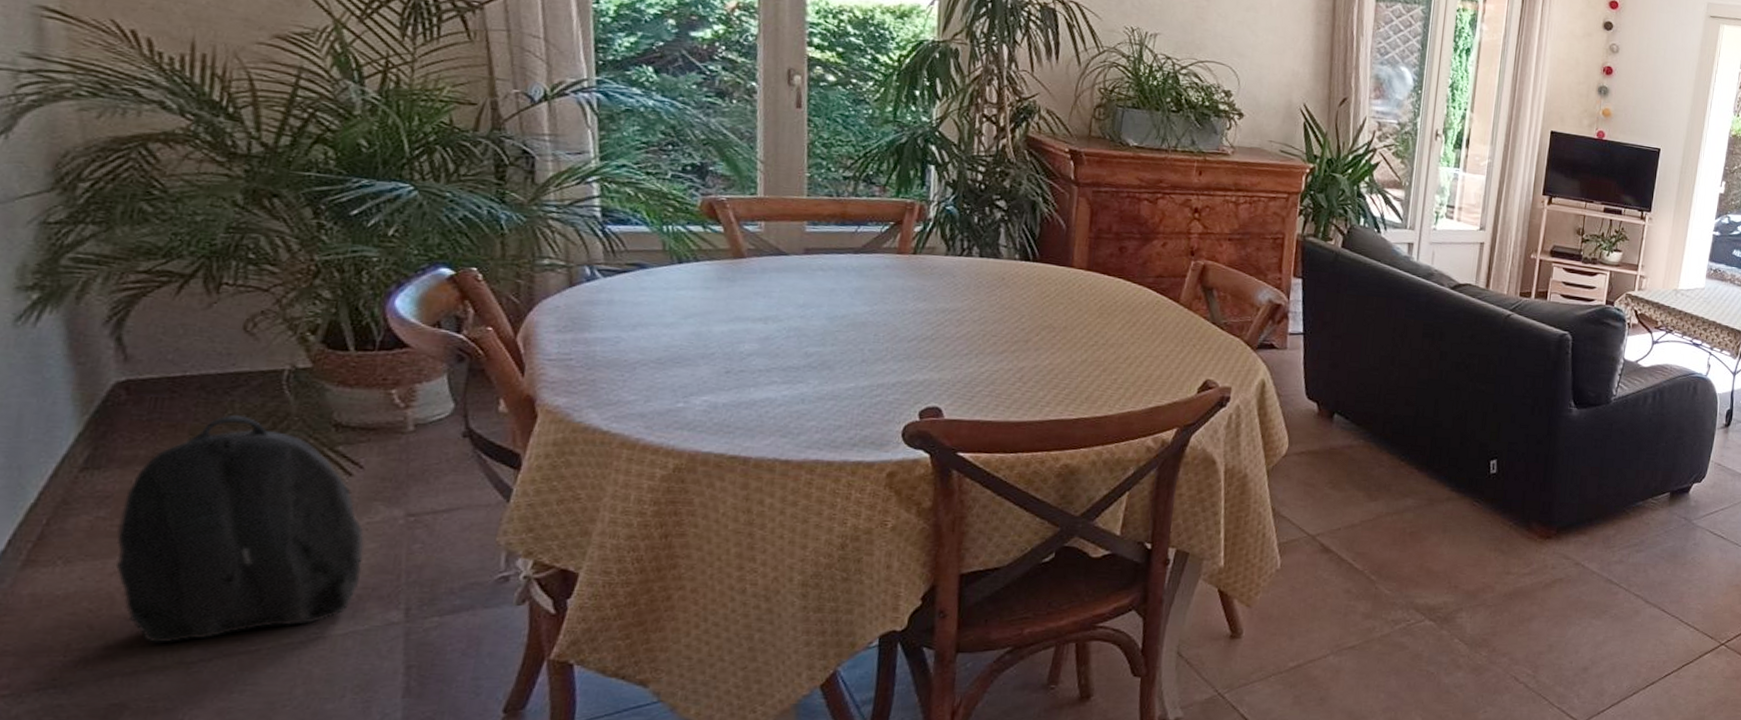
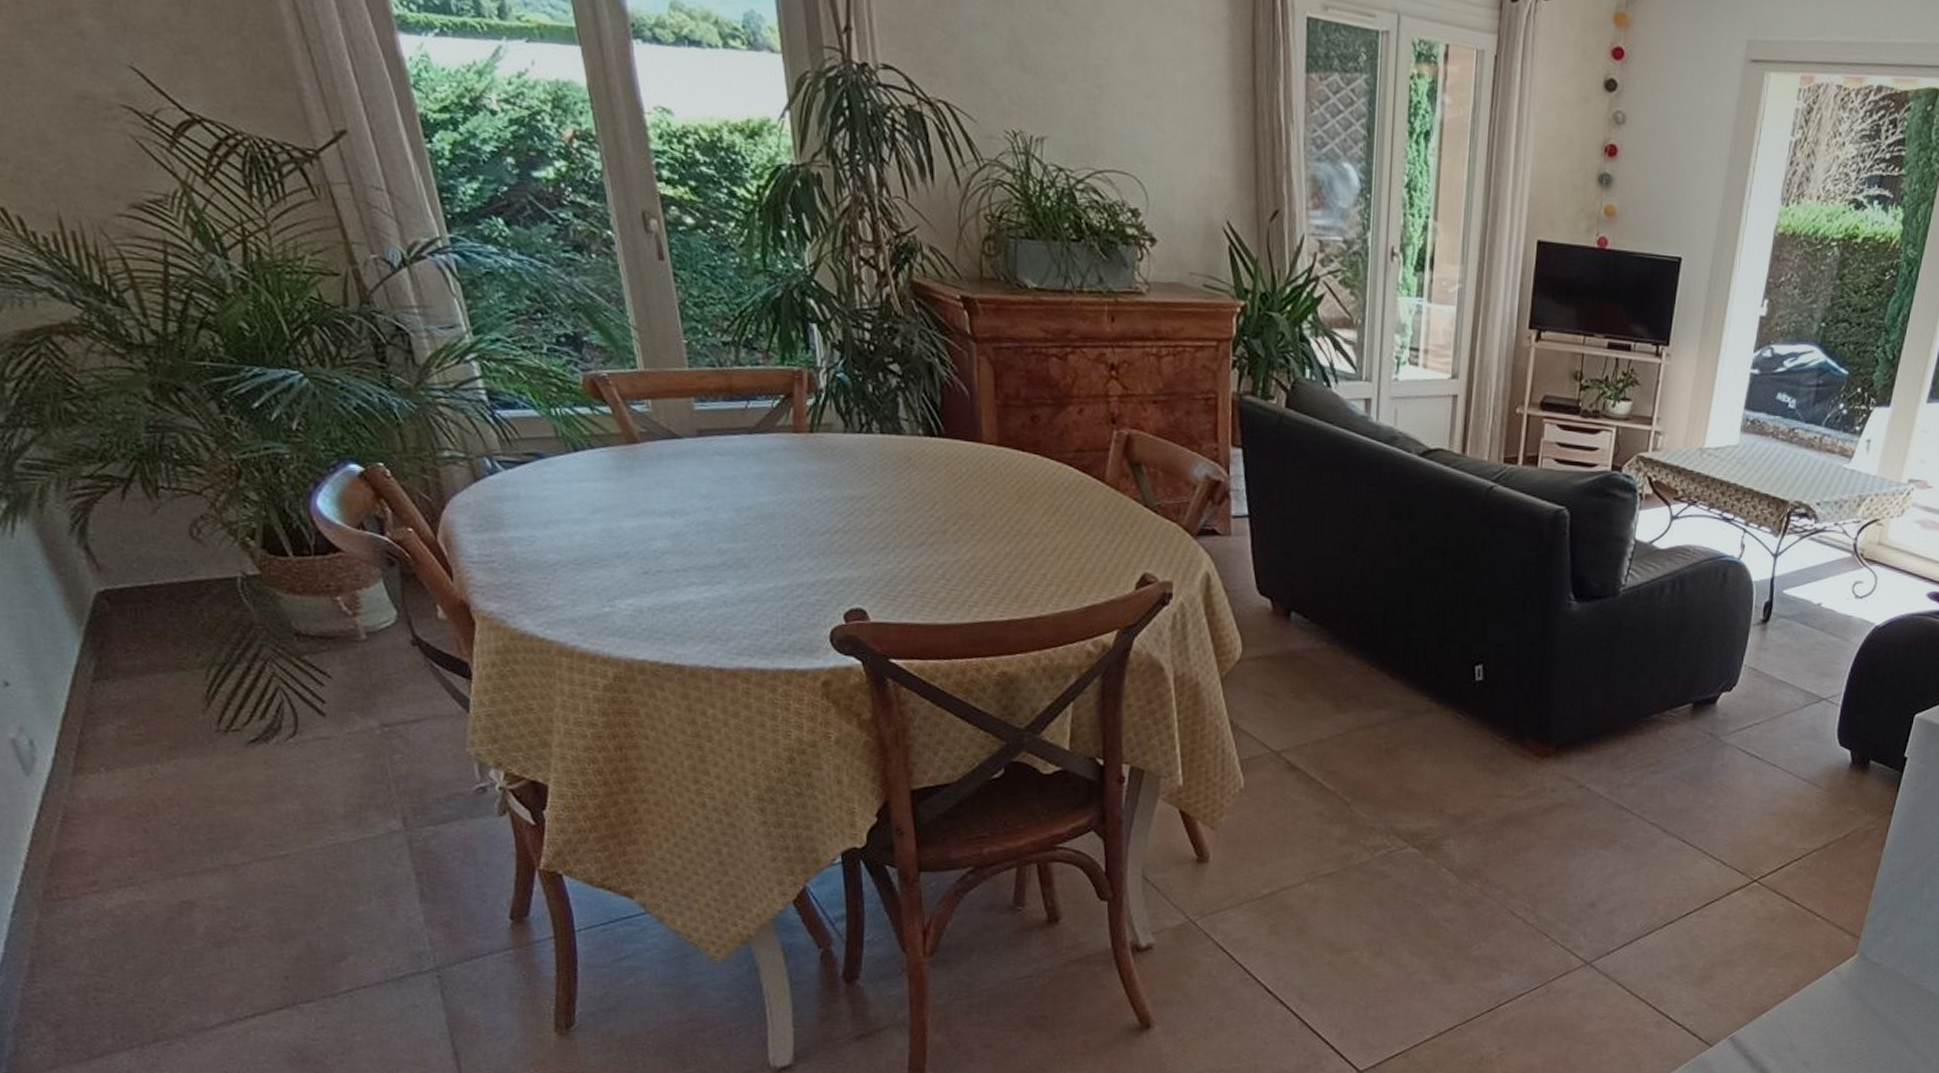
backpack: present [116,414,365,644] -> none [137,623,356,847]

